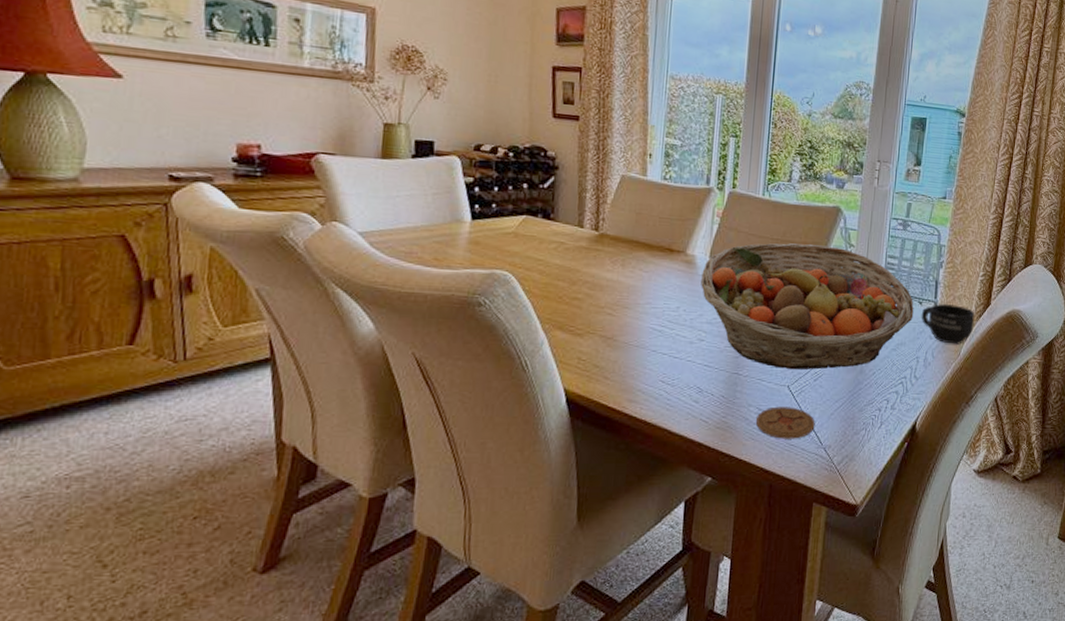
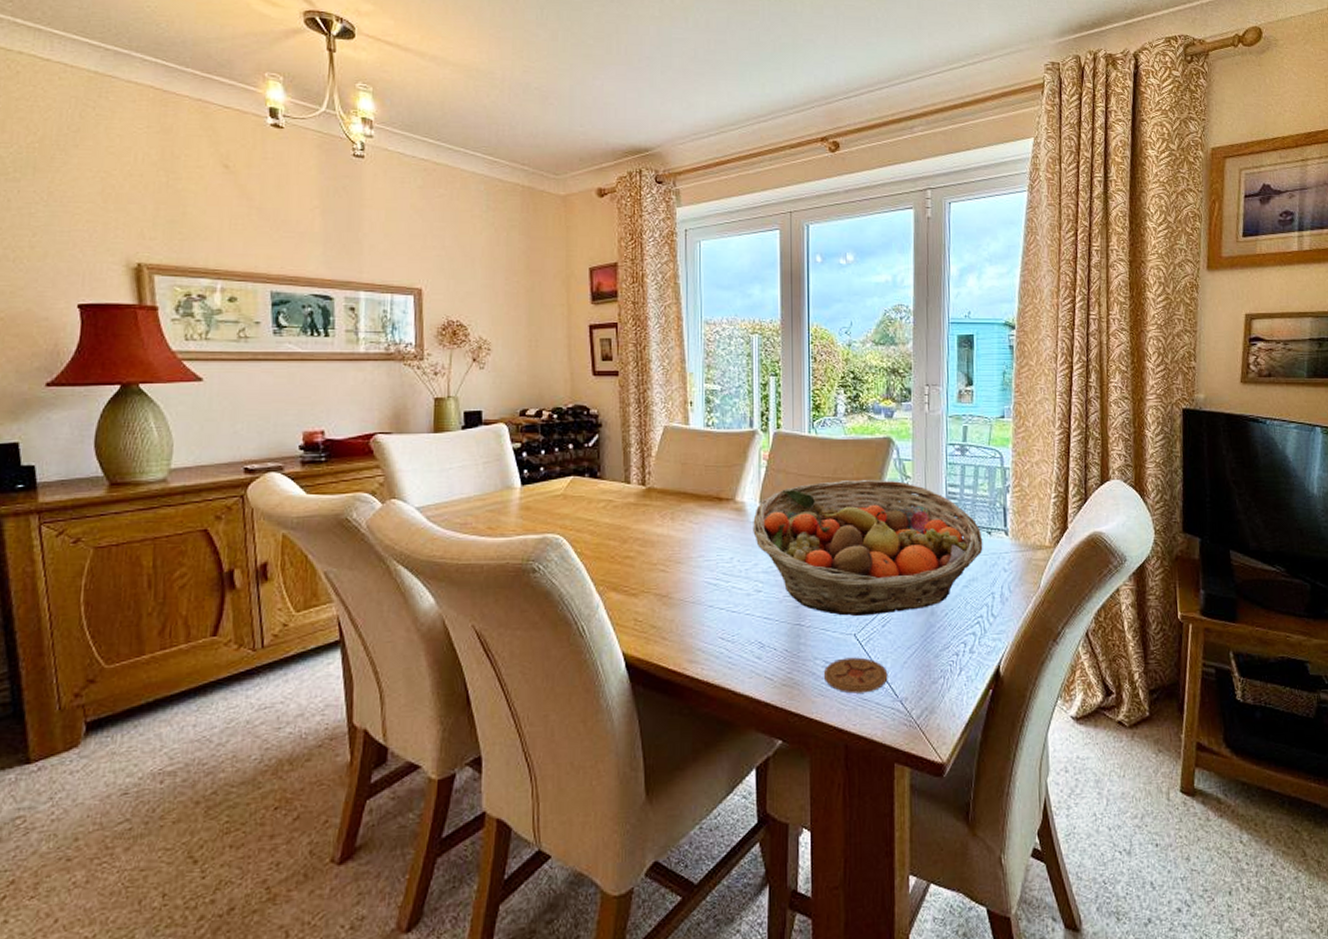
mug: present [921,304,975,345] -> none [991,532,1052,576]

